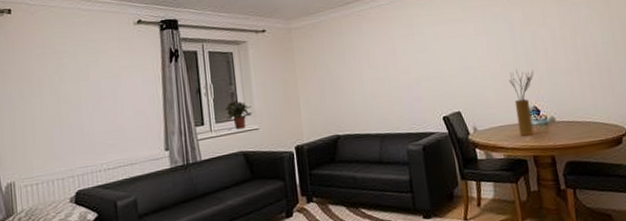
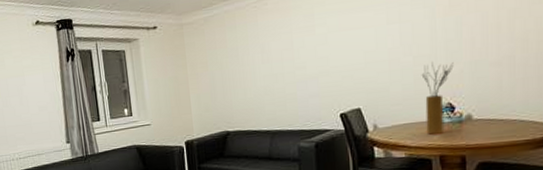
potted plant: present [224,100,252,130] -> none [118,97,144,125]

